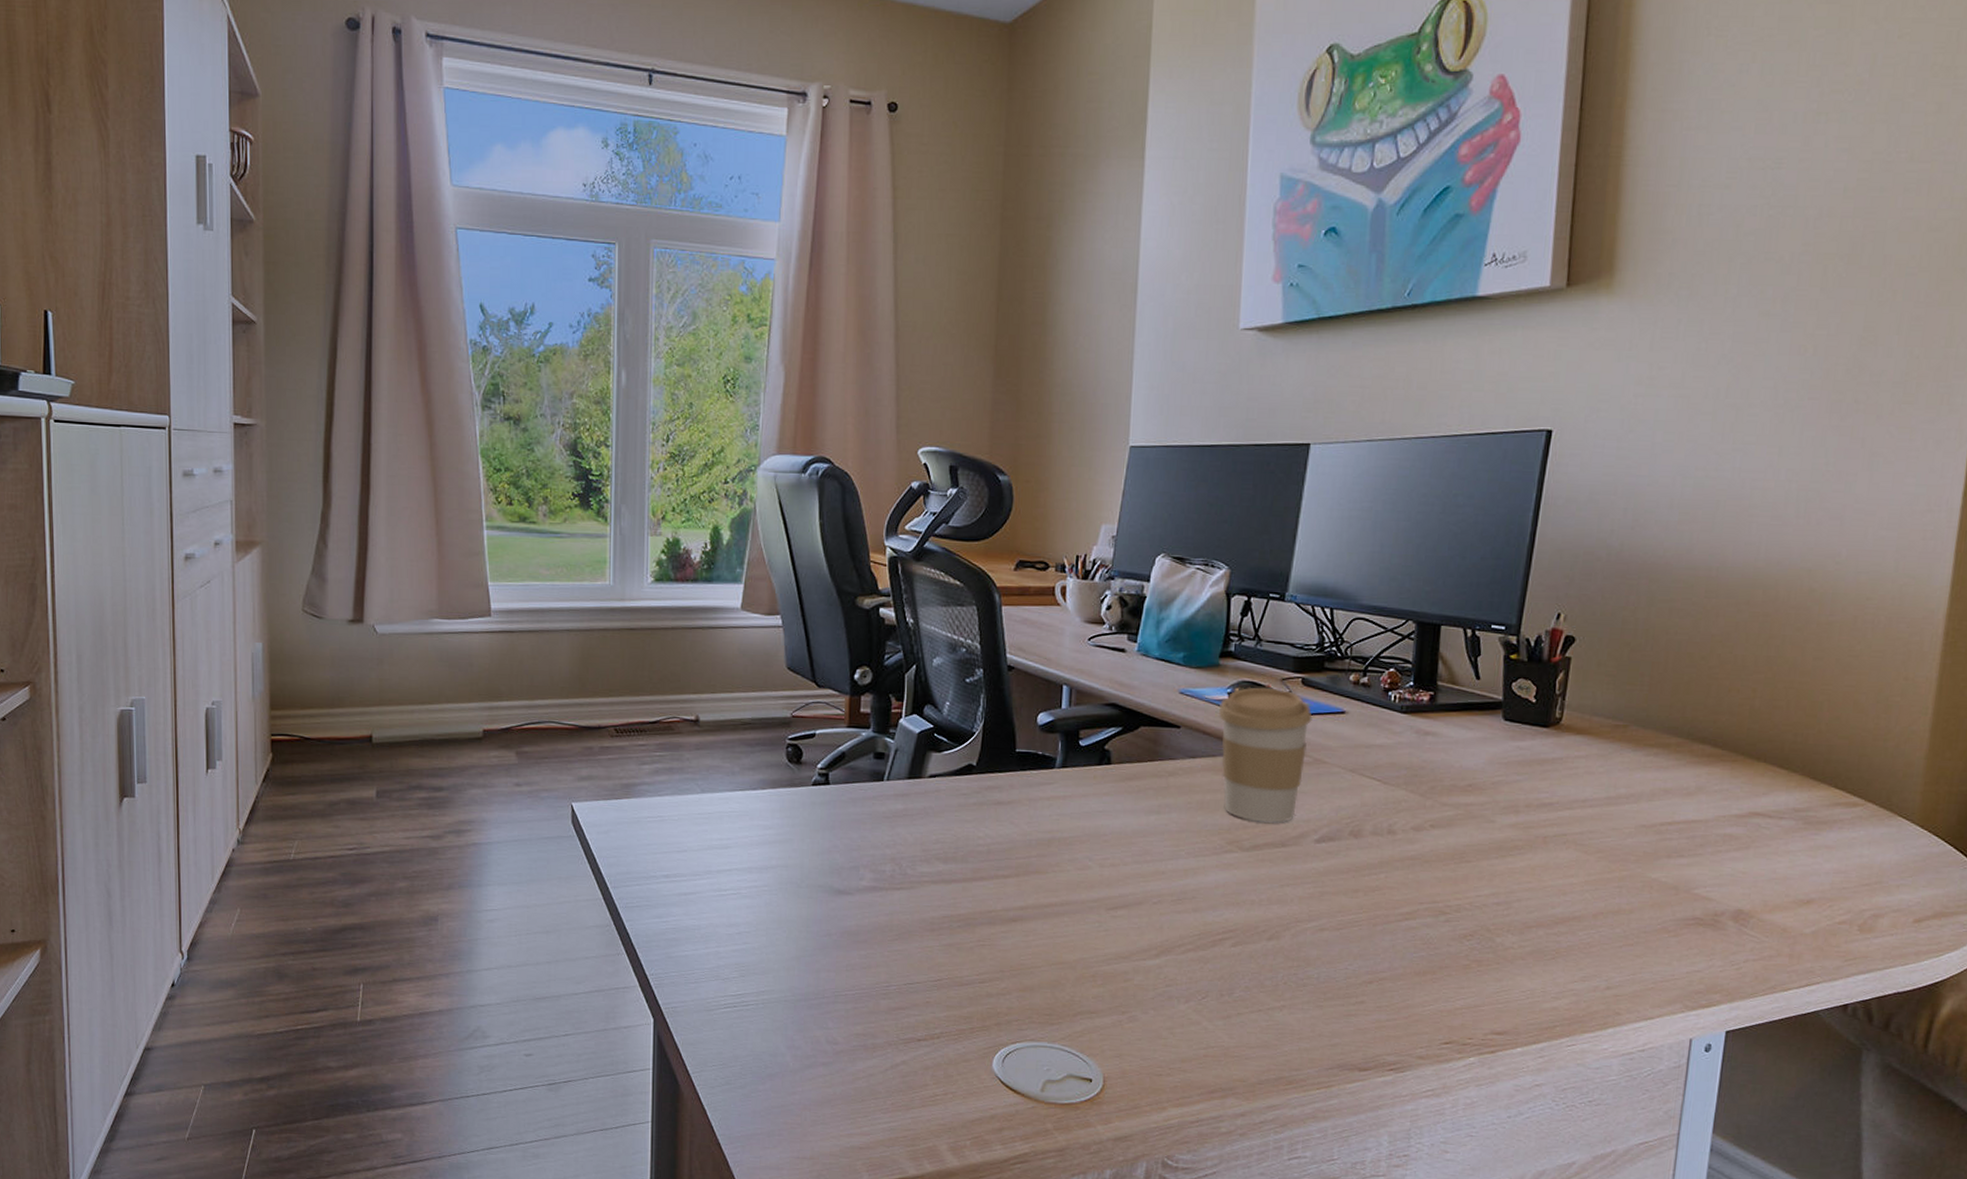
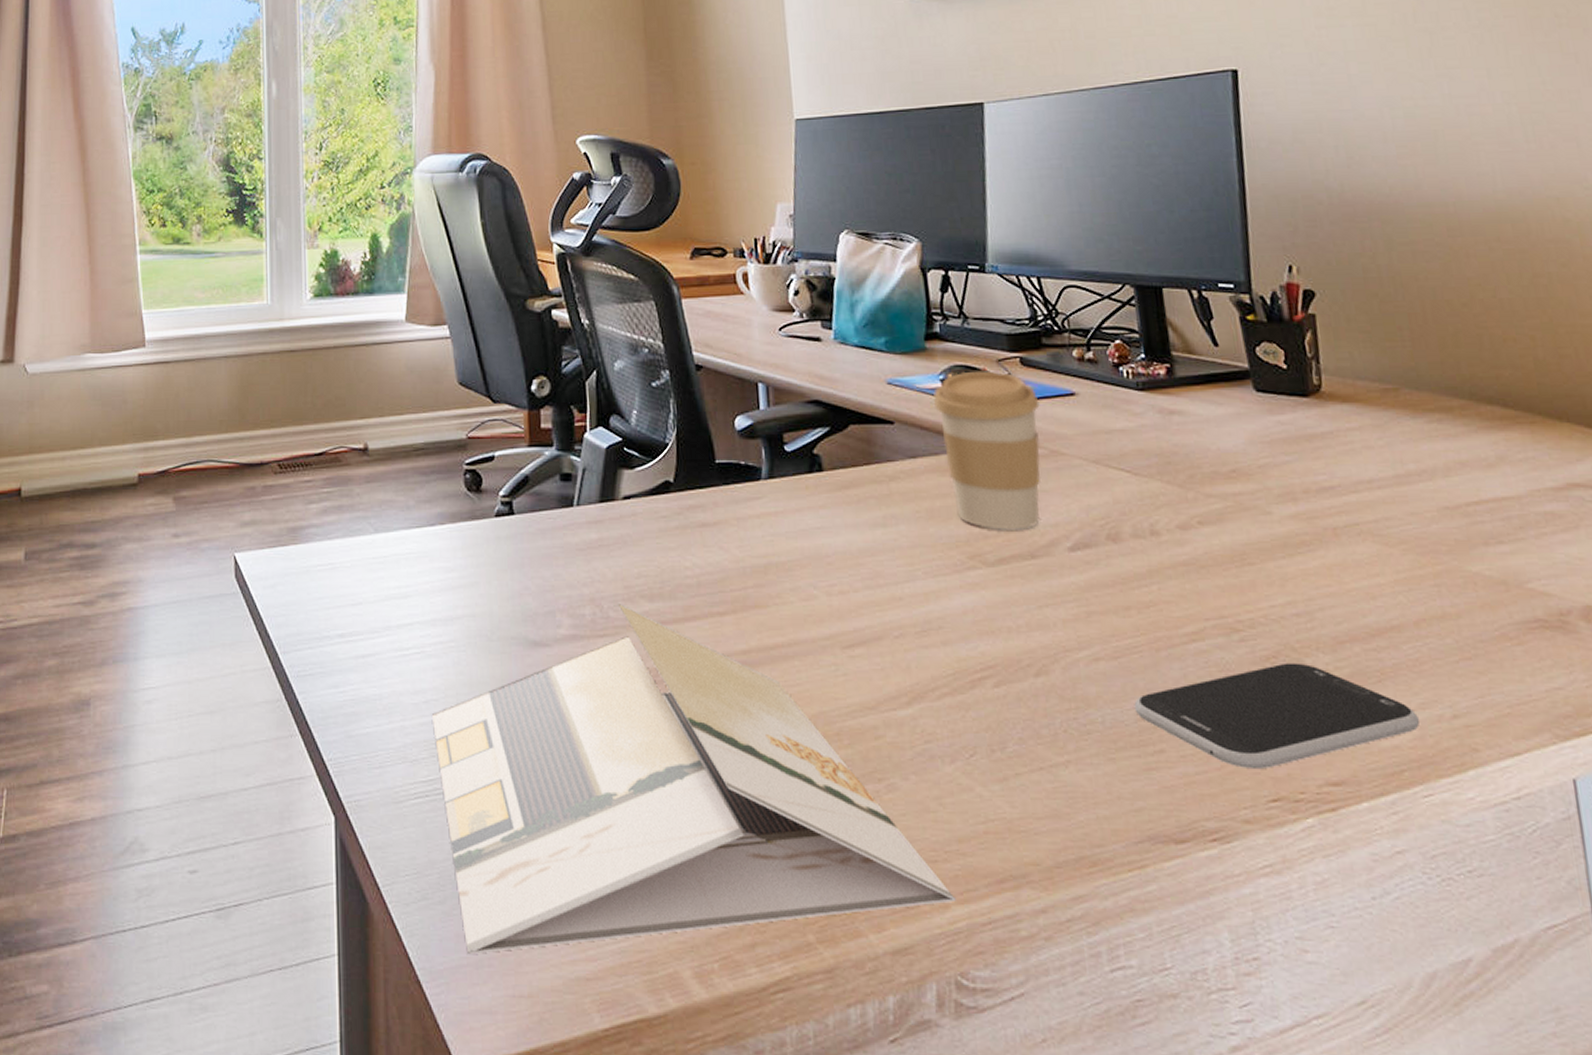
brochure: none [743,862,1172,1127] -> present [431,602,956,955]
smartphone: none [1346,940,1578,1019] -> present [1134,663,1420,768]

